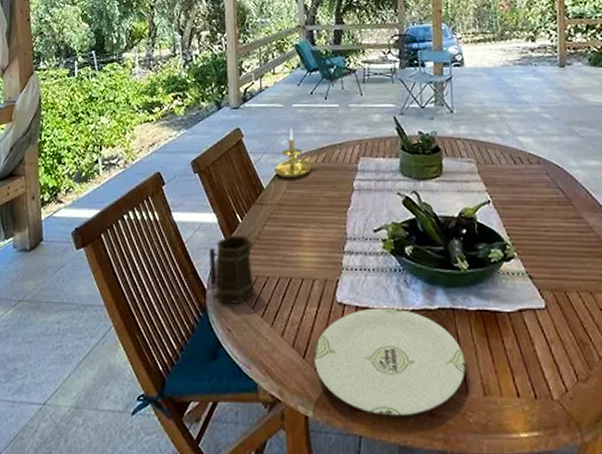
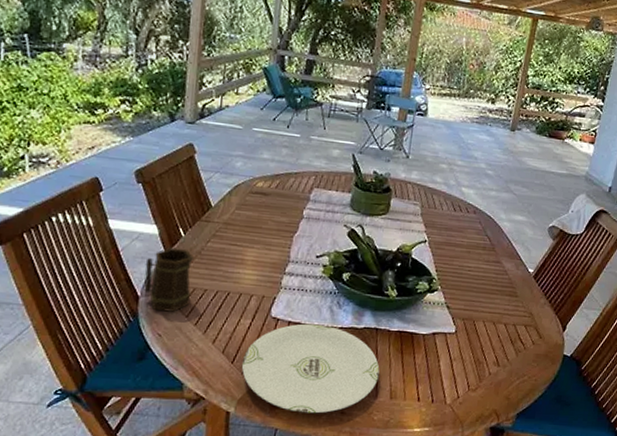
candle holder: present [273,127,311,179] -> none [224,150,264,201]

